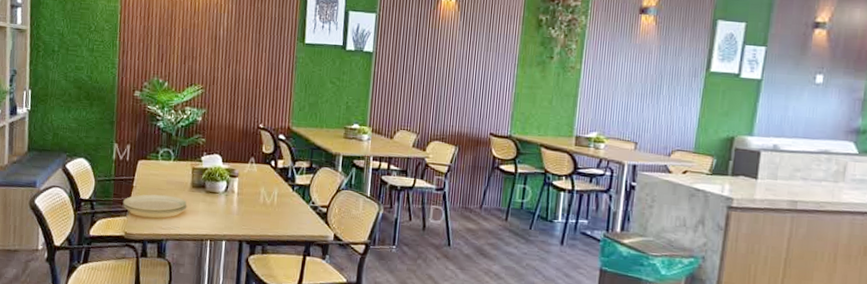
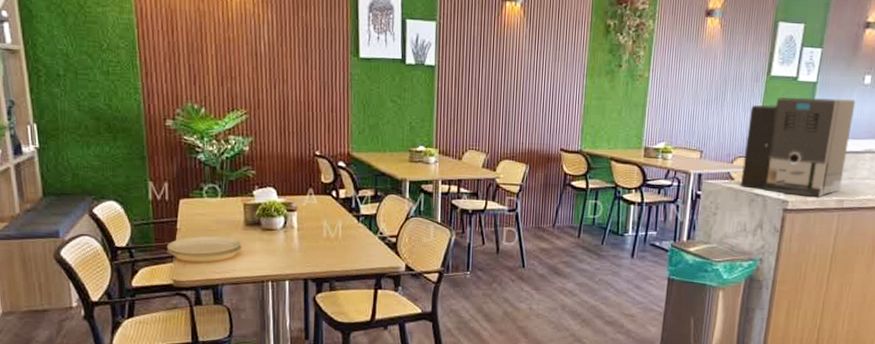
coffee machine: none [678,92,807,197] -> present [740,96,856,198]

